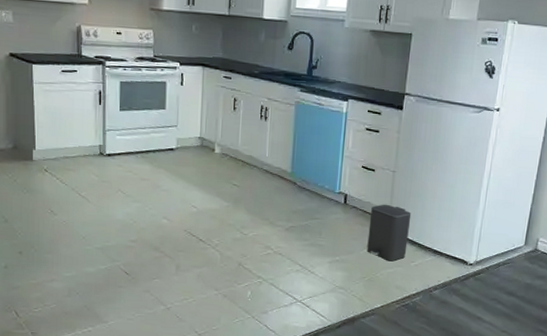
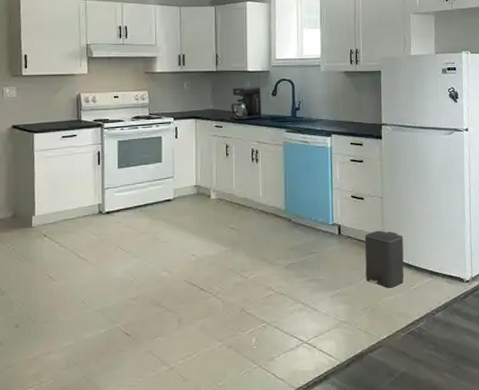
coffee maker: none [241,35,276,74] -> present [230,86,261,121]

